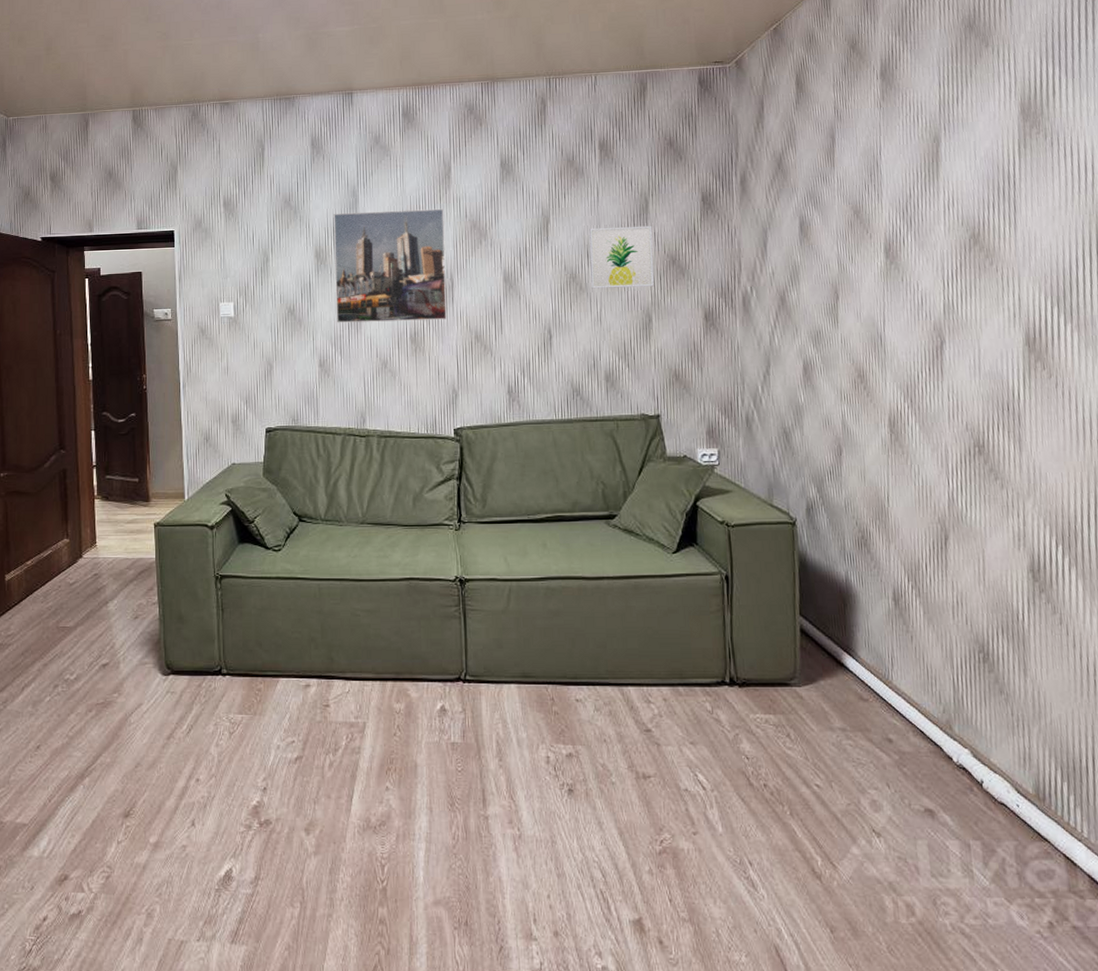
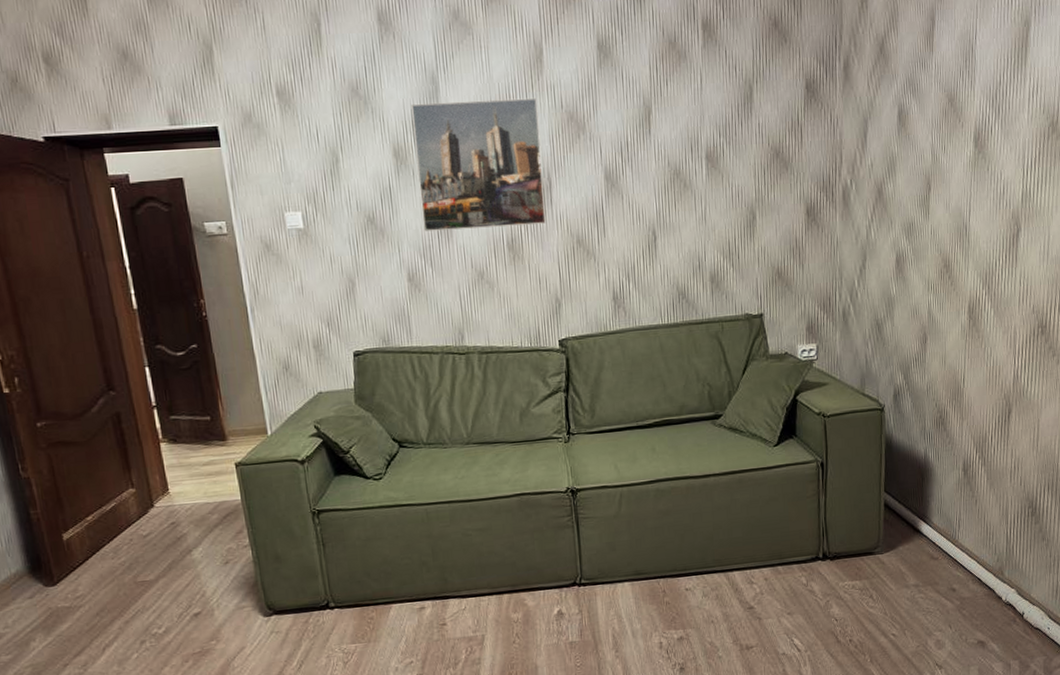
wall art: present [588,225,655,289] -> none [692,115,759,186]

